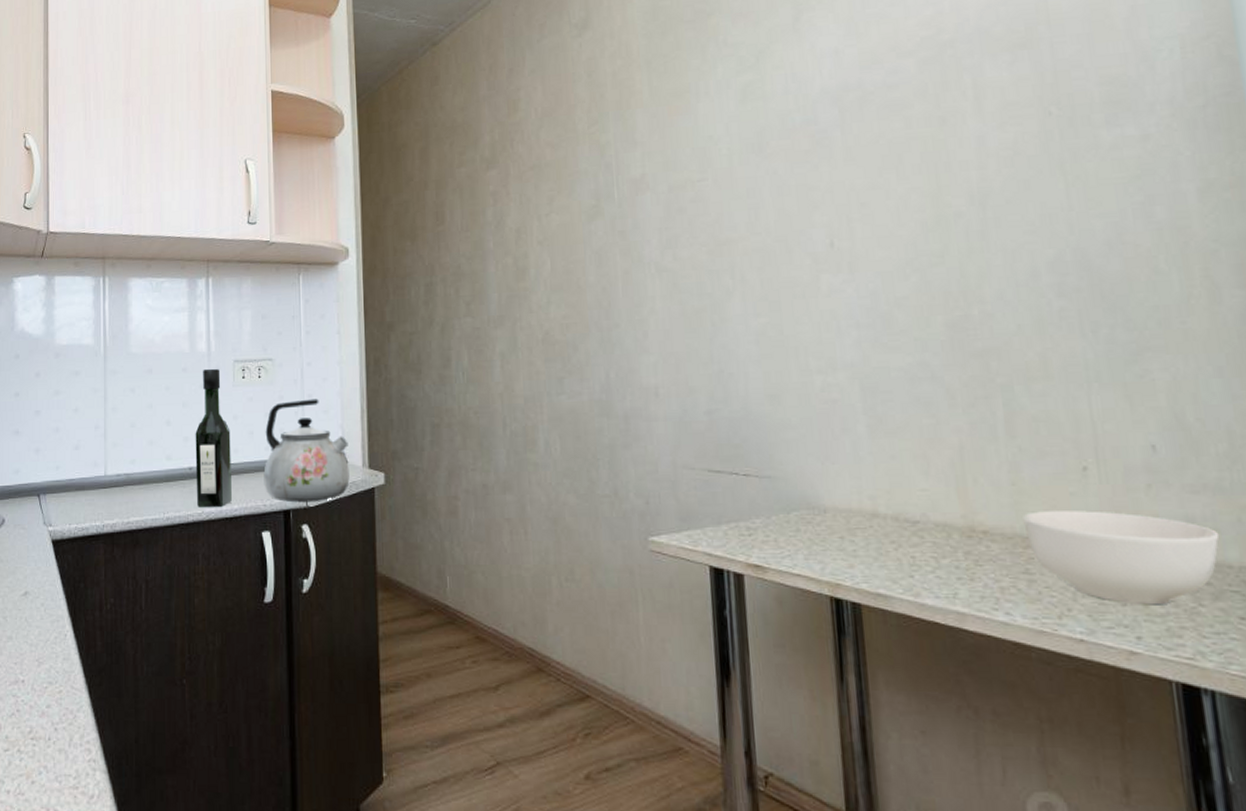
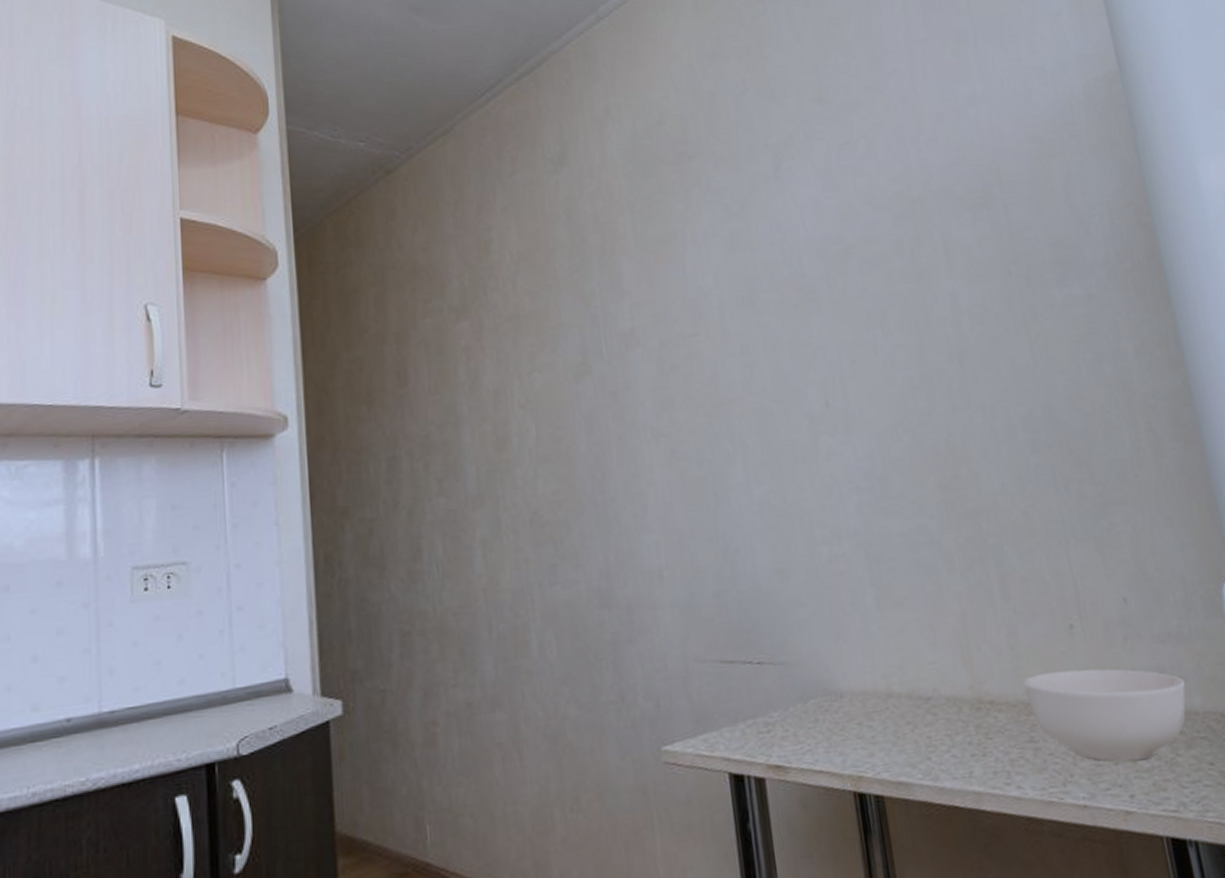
bottle: present [195,368,232,508] -> none [75,580,131,775]
kettle: present [263,398,350,503] -> none [176,610,296,753]

